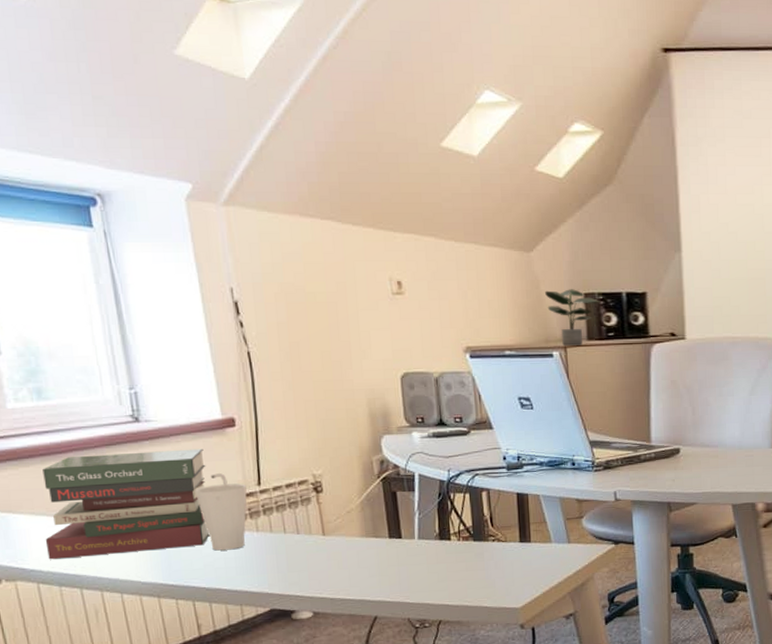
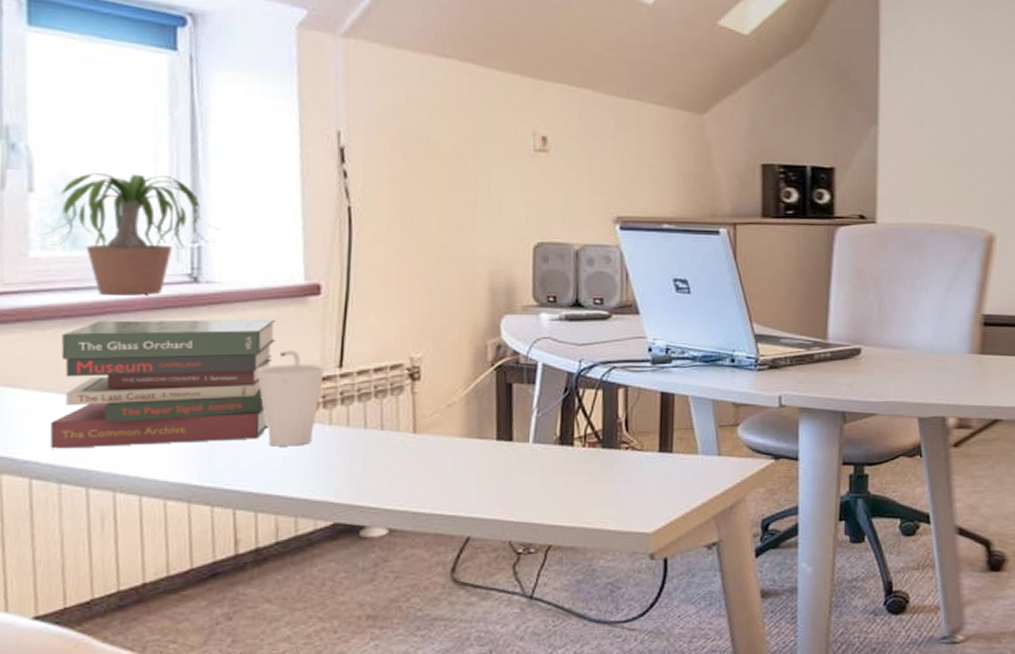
potted plant: none [14,335,148,436] -> present [42,173,218,295]
potted plant: present [545,289,601,347] -> none [717,158,782,224]

